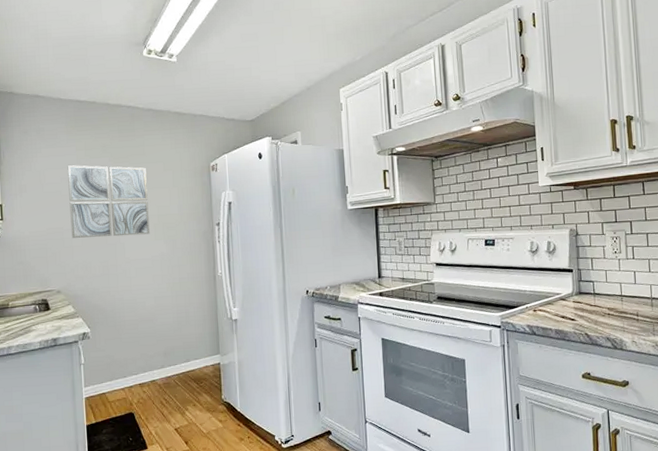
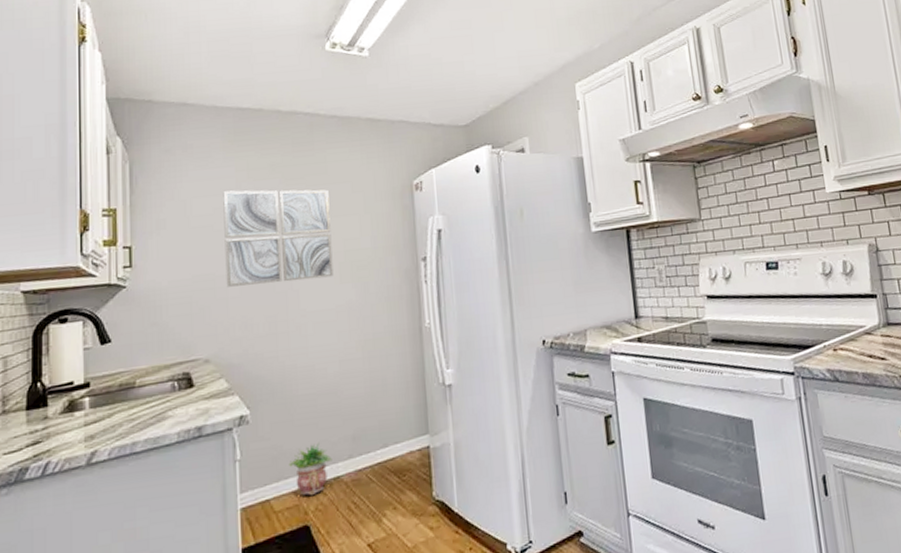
potted plant: none [118,355,150,392] -> present [289,442,333,496]

